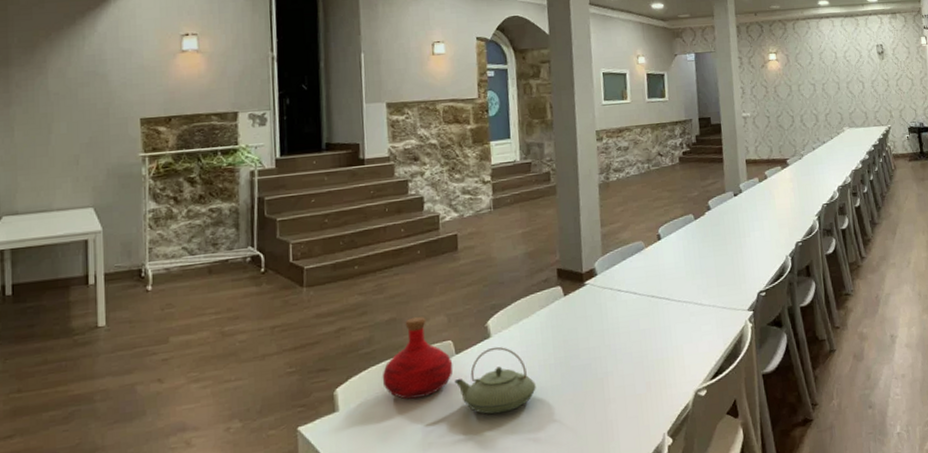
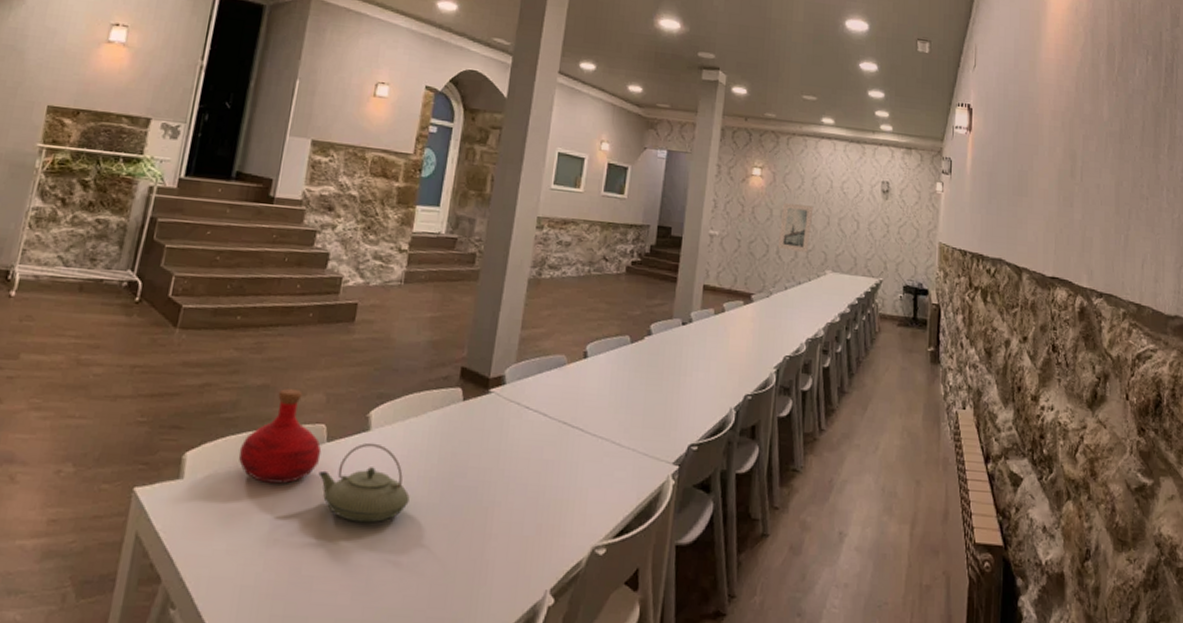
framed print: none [799,77,827,118] -> present [777,203,814,252]

